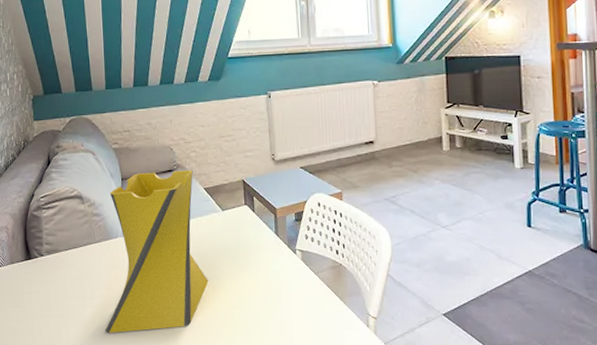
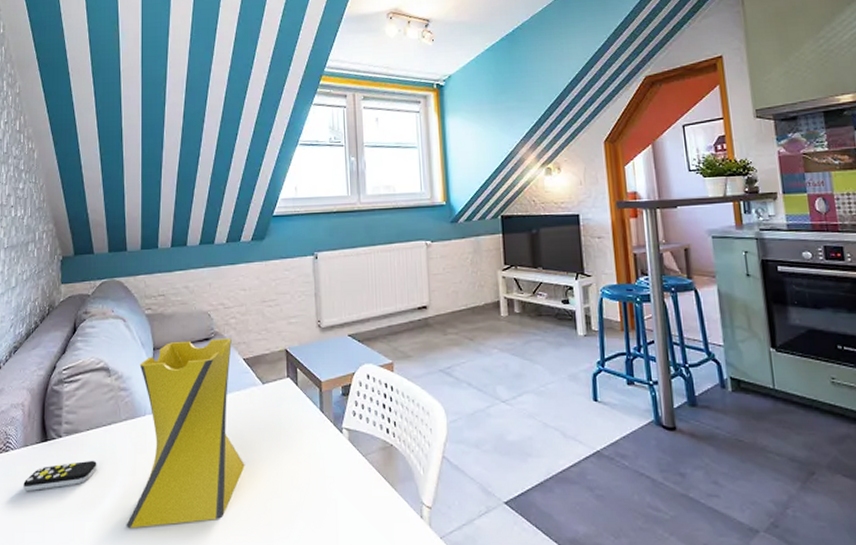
remote control: none [12,275,77,302] -> present [23,460,97,492]

